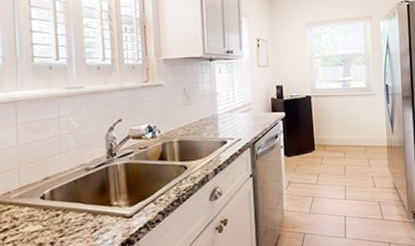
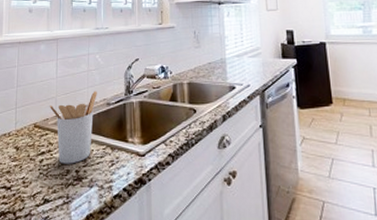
utensil holder: none [10,157,73,238] -> present [49,91,97,164]

